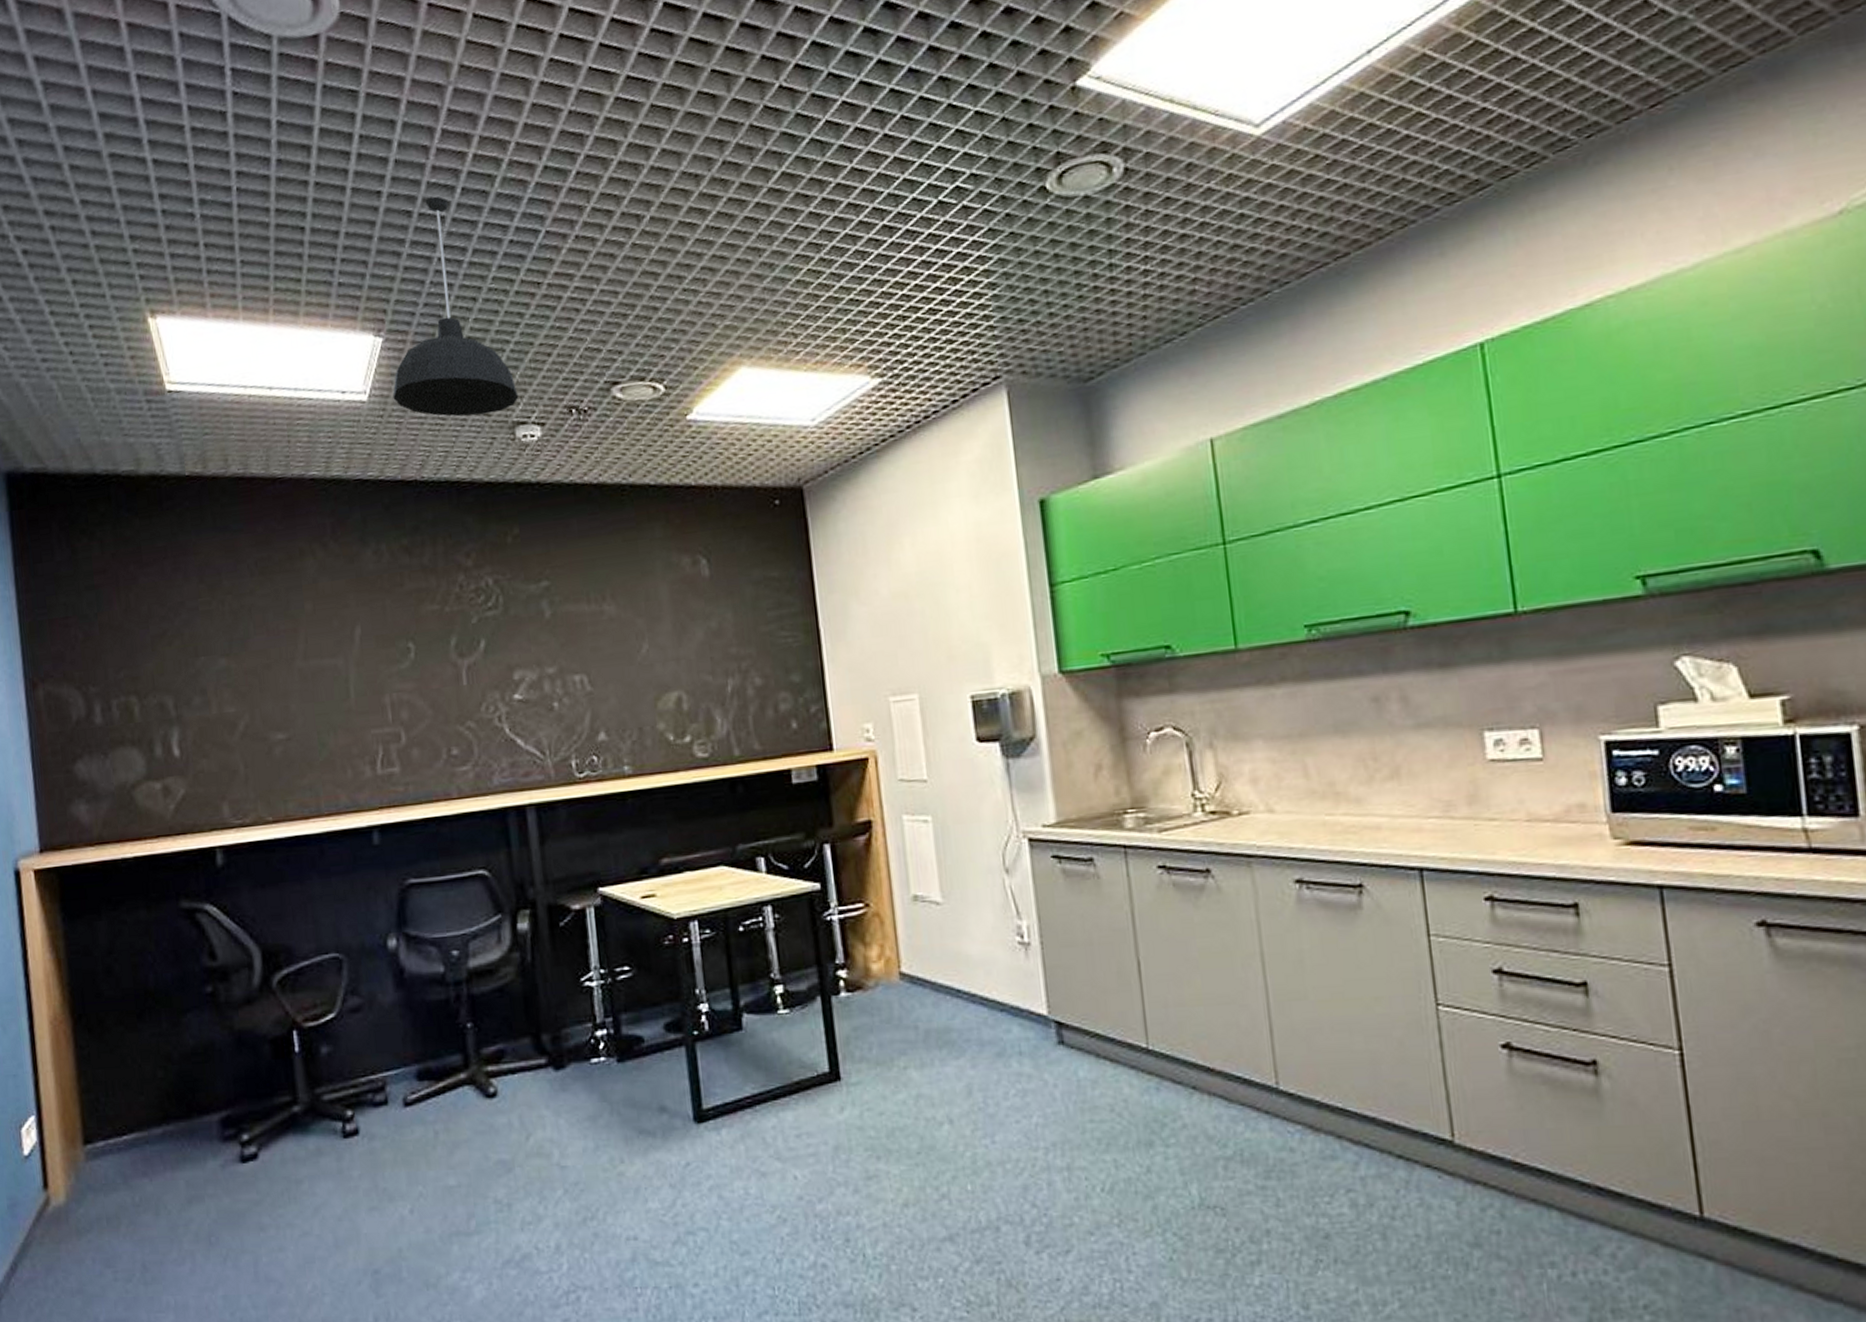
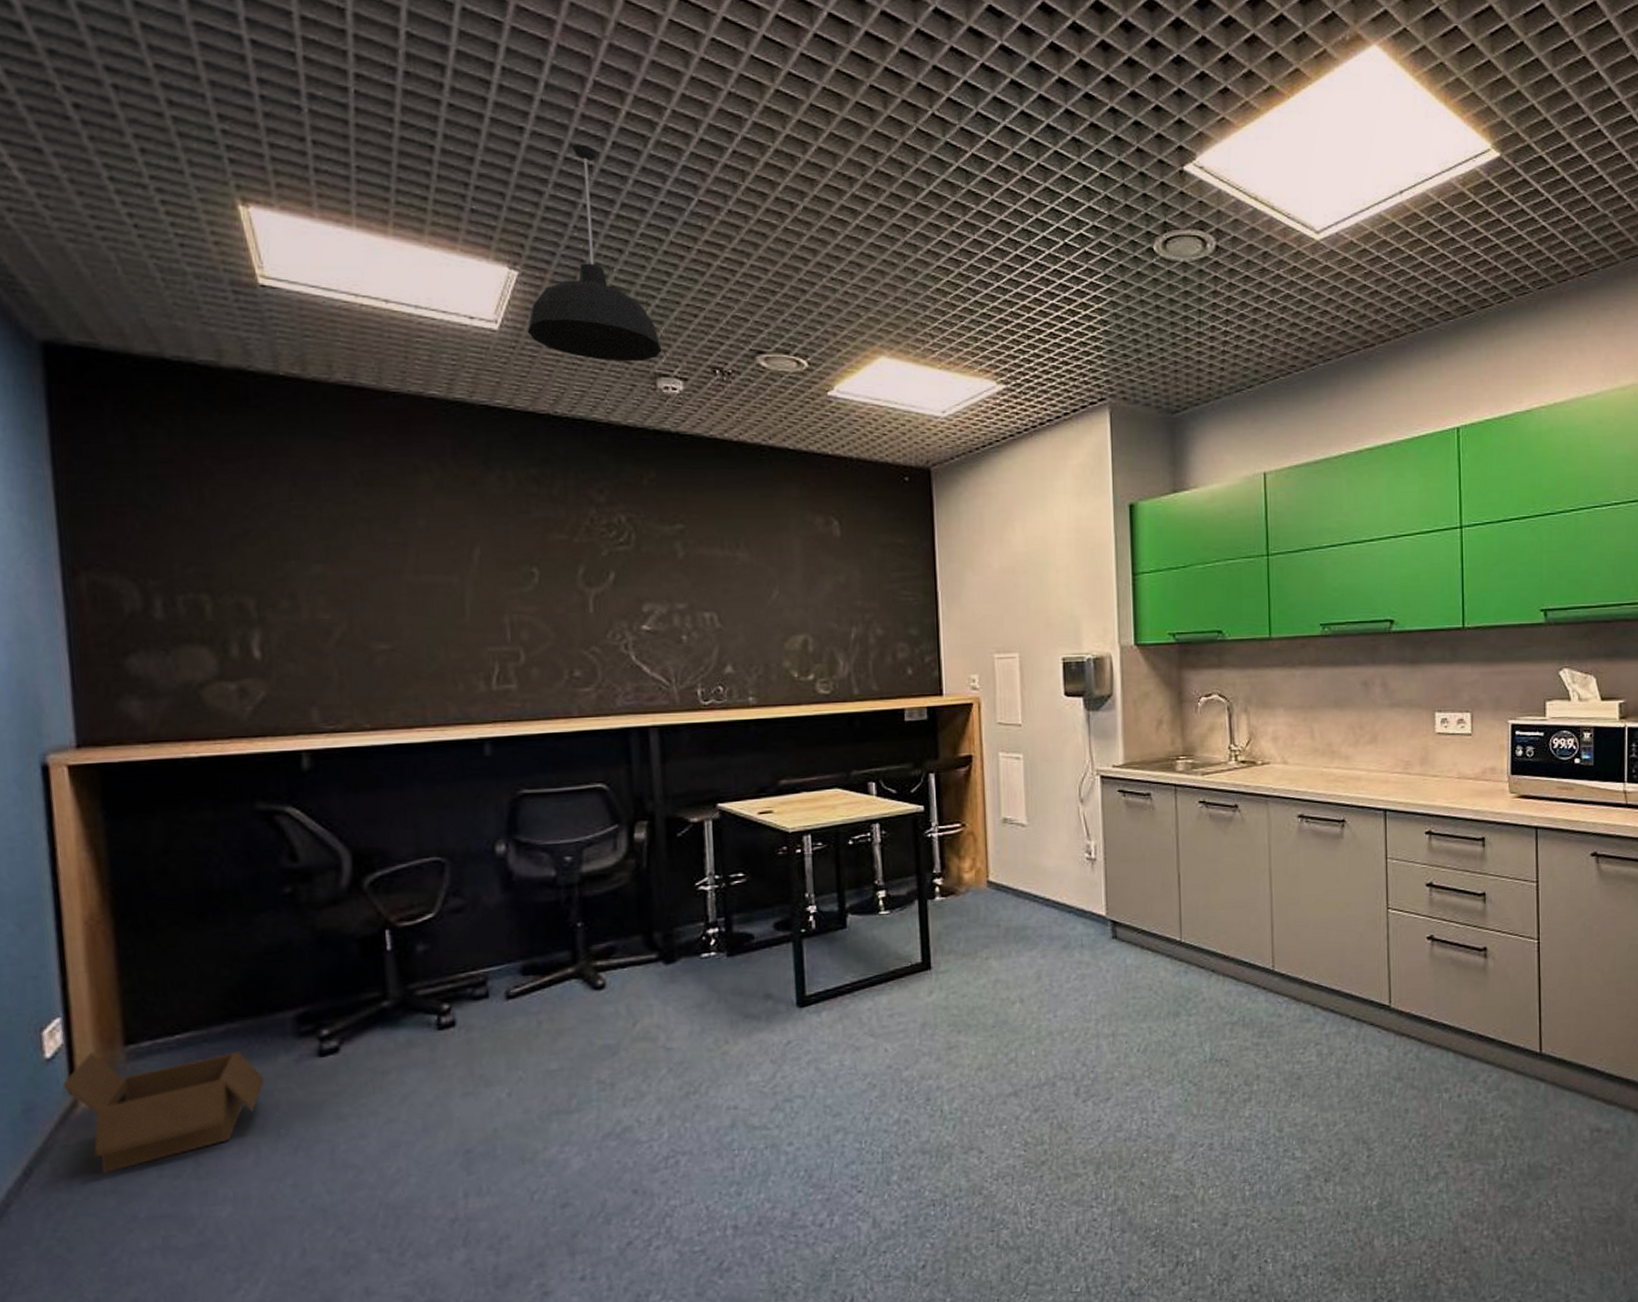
box: none [38,1151,196,1272] -> present [63,1052,264,1173]

